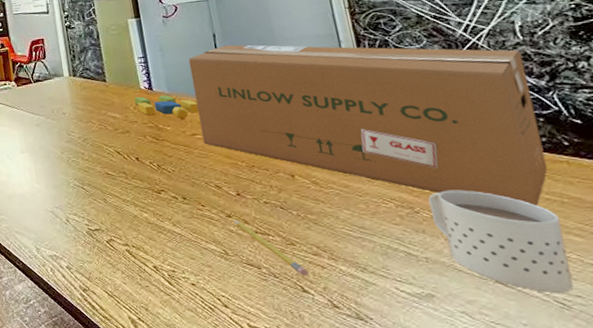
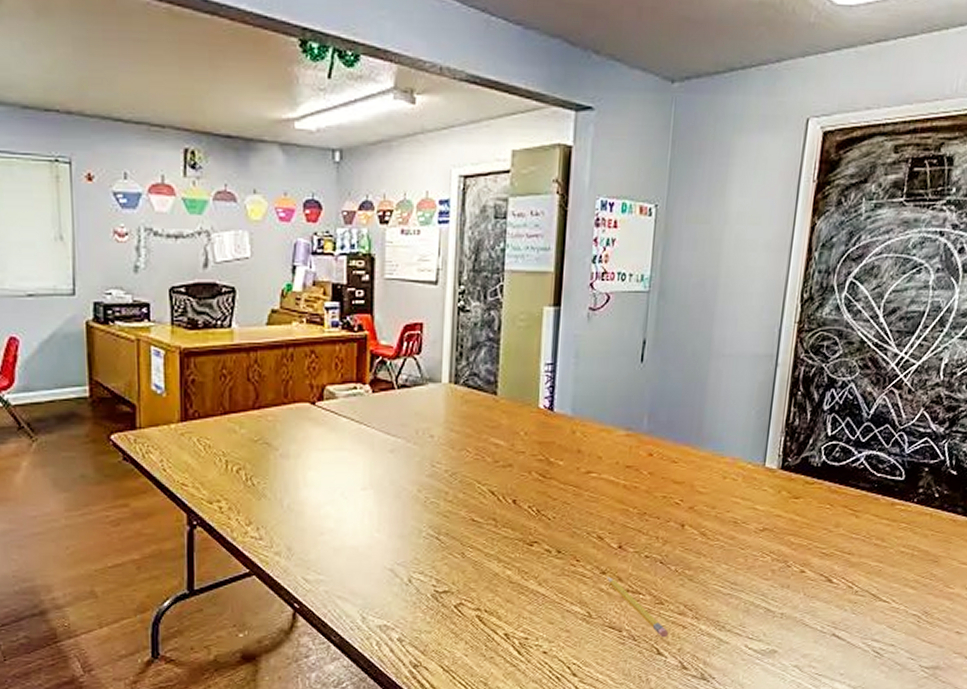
toy blocks: present [134,95,199,119] -> none [528,418,603,451]
box: present [188,44,548,206] -> none [597,357,936,559]
mug: present [428,190,575,293] -> none [799,542,905,643]

